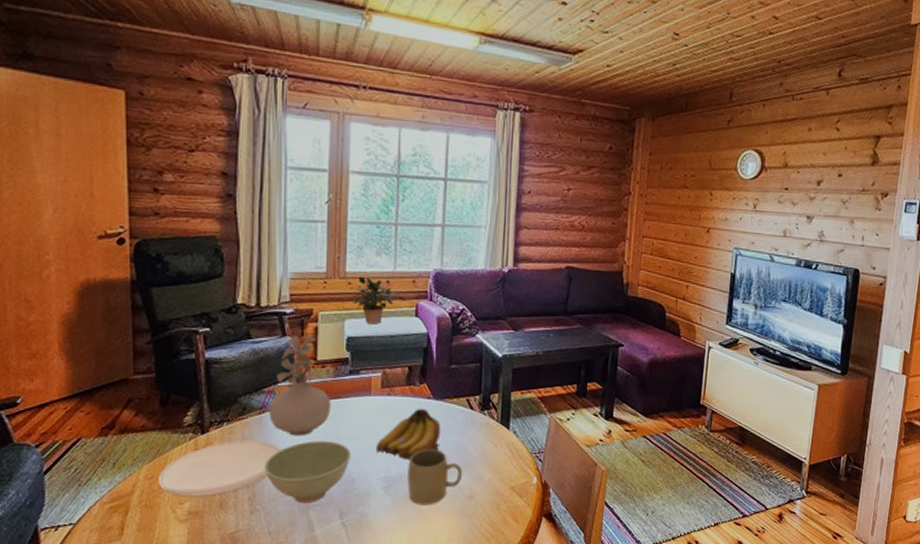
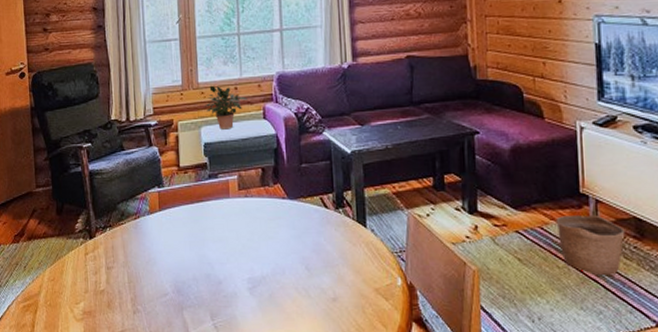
plate: present [158,440,281,497] -> none [58,244,155,297]
bowl: present [264,441,352,504] -> none [142,243,217,305]
vase: present [269,335,331,436] -> none [143,144,195,239]
fruit: present [375,408,441,461] -> none [238,208,299,262]
mug: present [407,449,463,505] -> none [270,250,324,308]
basket: none [677,423,731,476] -> present [556,214,625,276]

